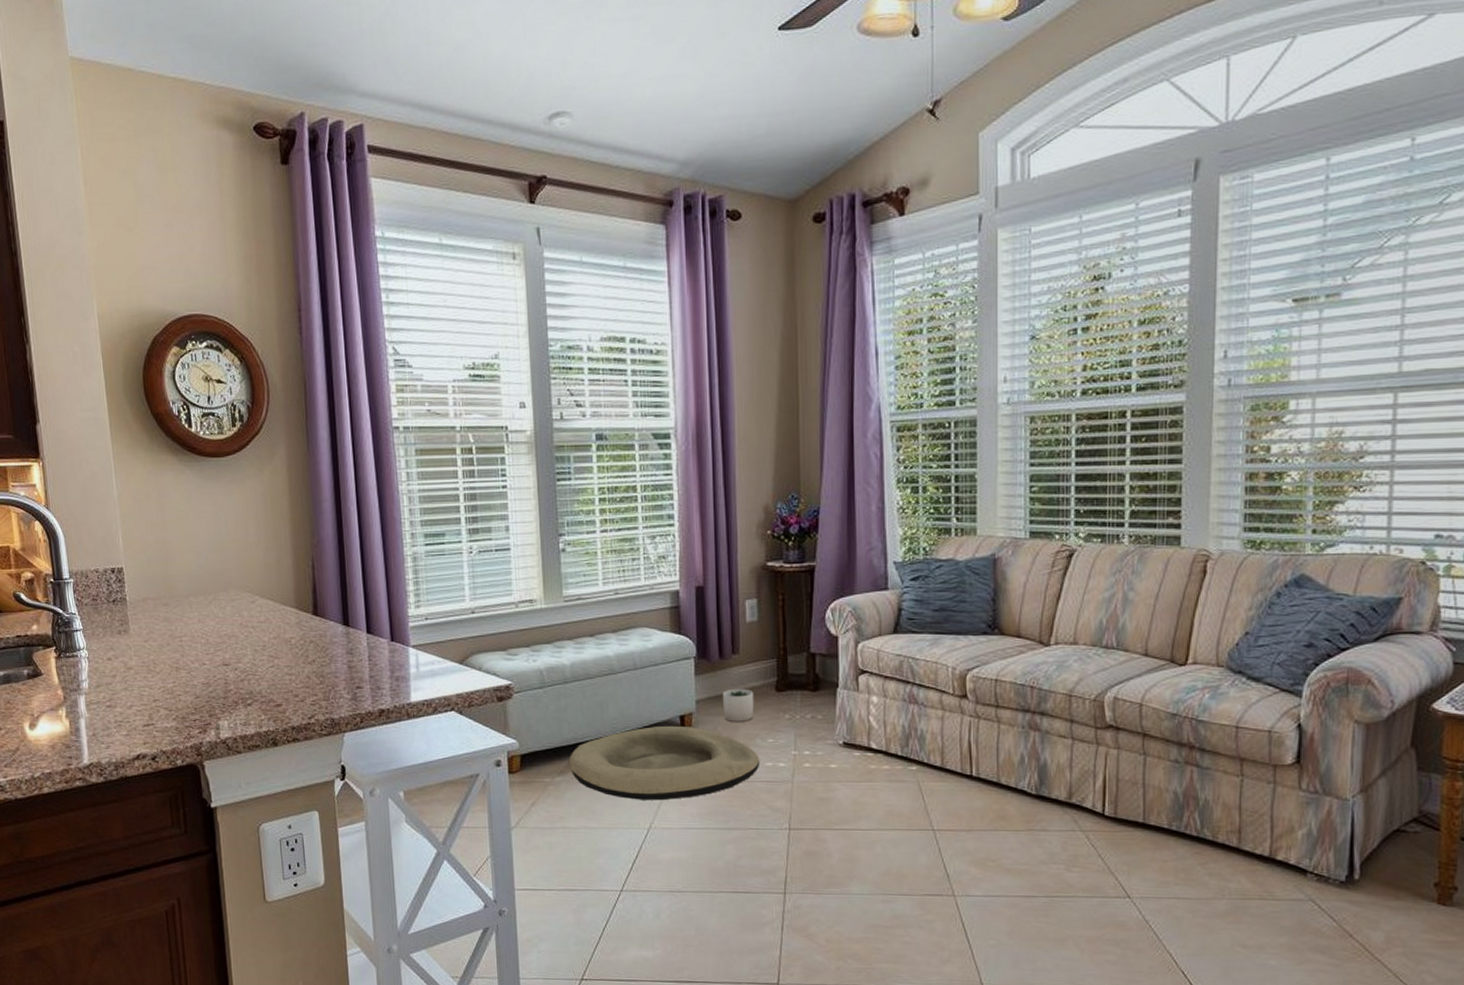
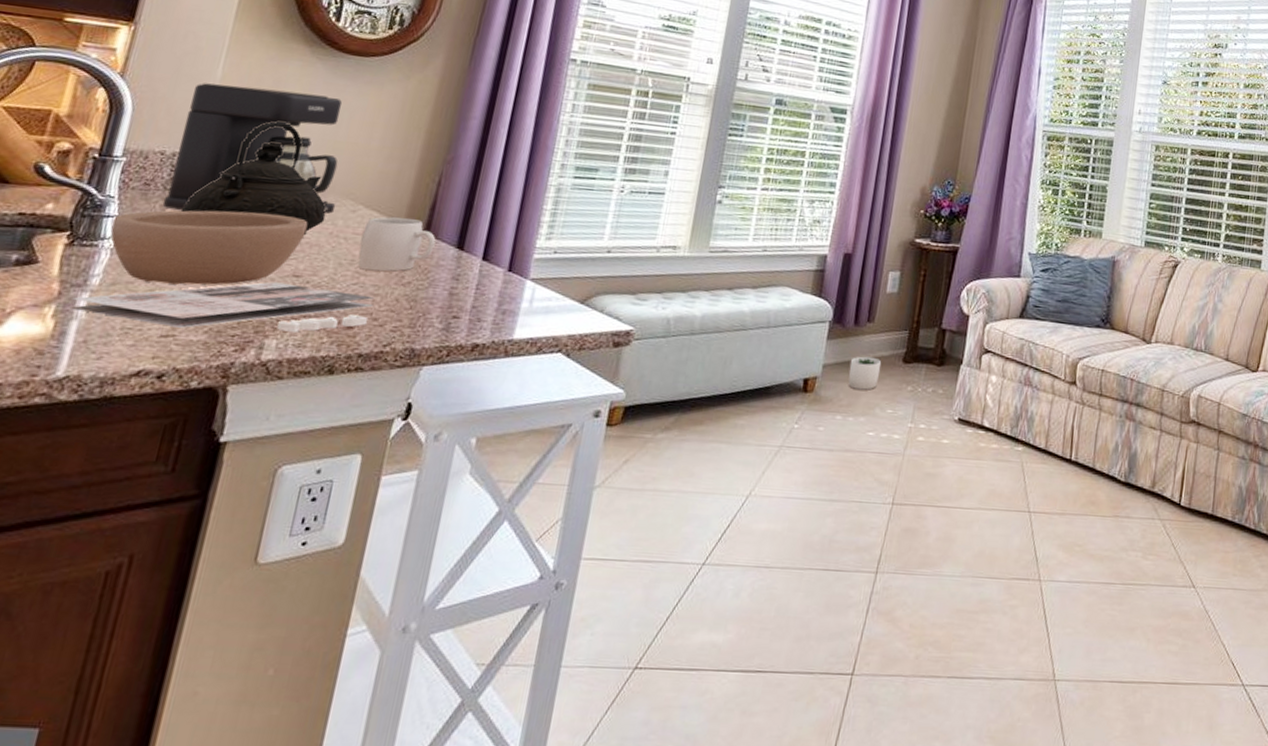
magazine: none [74,672,291,717] -> present [69,282,375,333]
bowl: none [81,612,222,682] -> present [110,210,308,285]
coffee maker: none [102,500,238,618] -> present [162,83,342,215]
teakettle: none [126,530,233,628] -> present [182,121,326,234]
mug: none [265,603,325,653] -> present [357,217,436,272]
dog bed: present [568,725,760,801] -> none [676,387,876,466]

